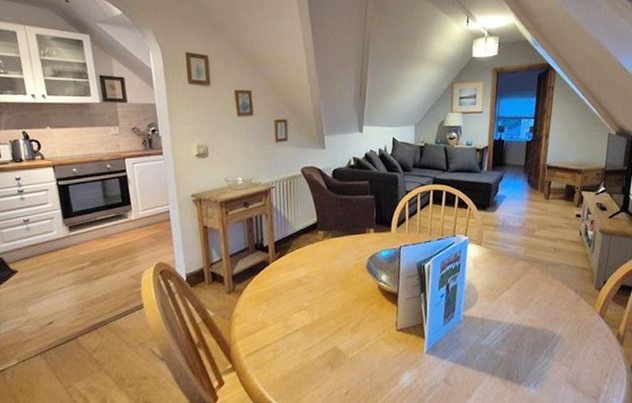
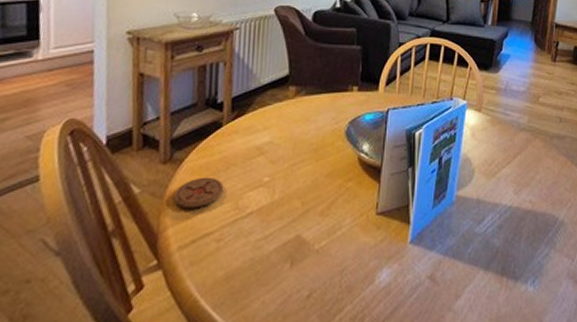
coaster: none [239,303,275,327] -> present [174,177,224,209]

